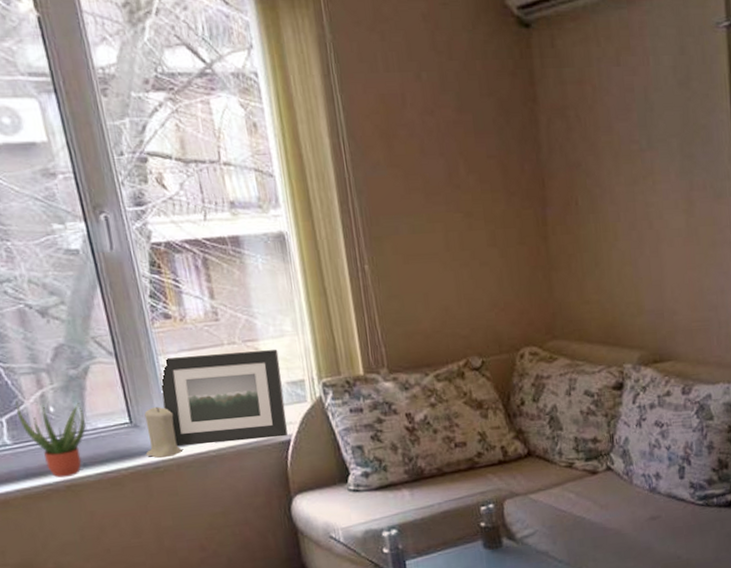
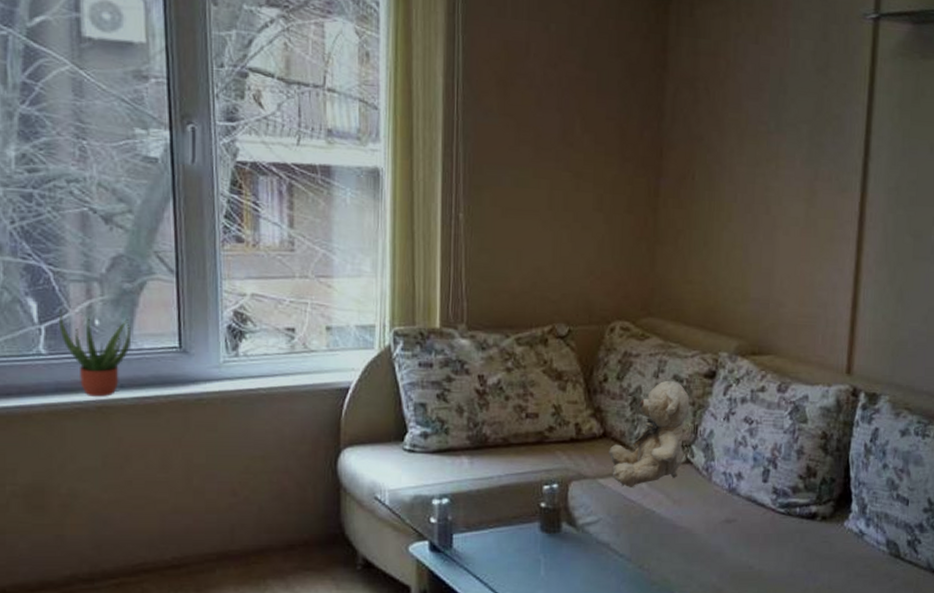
candle: present [144,406,182,459] -> none [190,333,230,390]
picture frame: present [159,350,288,447] -> none [218,284,352,383]
teddy bear: none [535,396,604,499] -> present [609,380,690,487]

